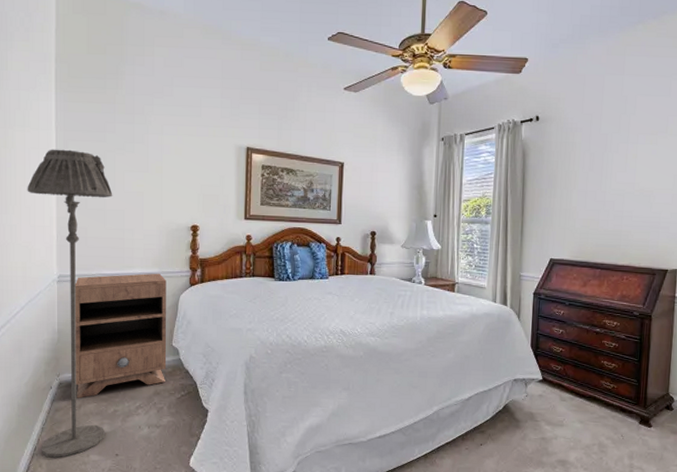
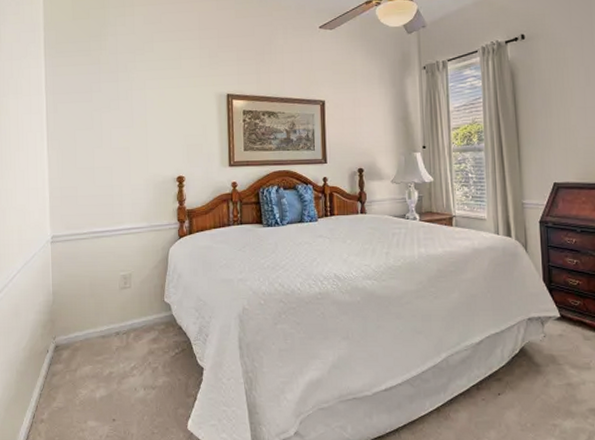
floor lamp: present [27,149,113,458] -> none [21,112,102,426]
nightstand: present [74,273,167,398] -> none [67,227,160,361]

